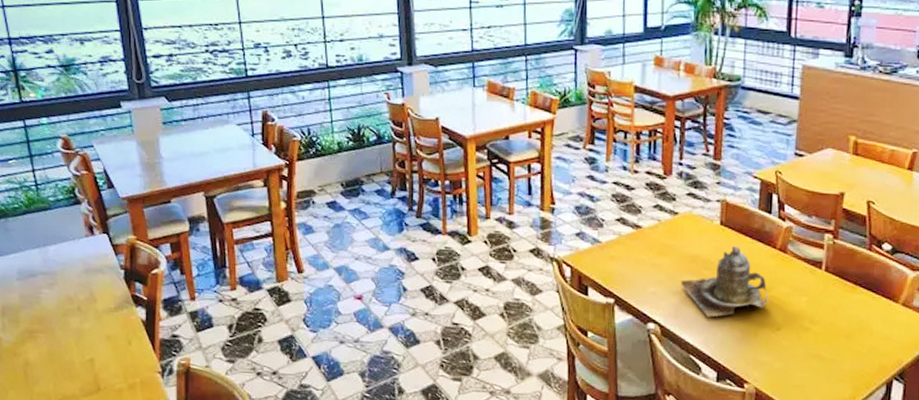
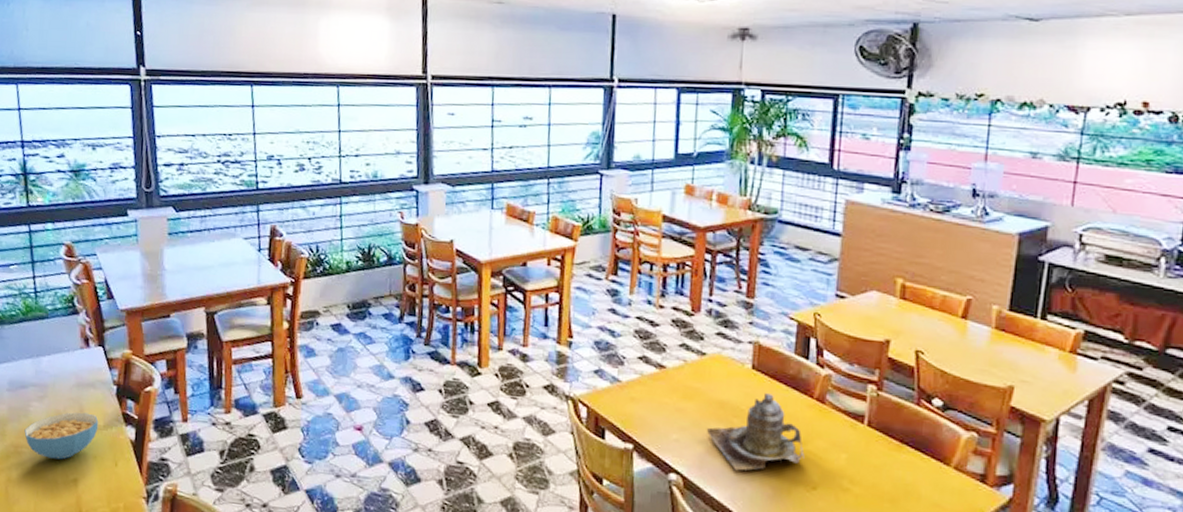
cereal bowl: none [37,296,109,342] -> present [24,412,99,460]

